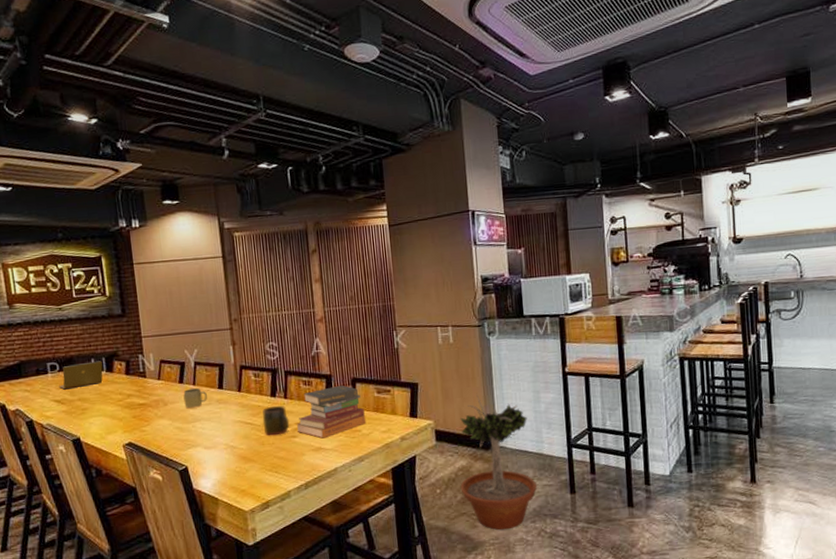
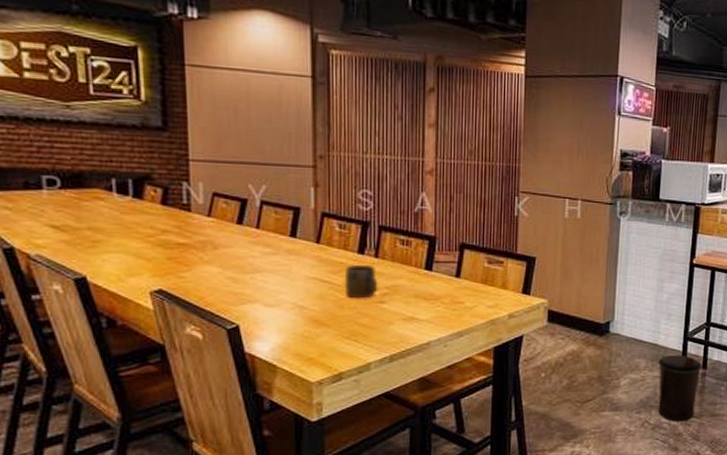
laptop: present [59,360,103,390] -> none [59,182,128,214]
mug: present [183,388,207,409] -> none [242,232,274,256]
books: present [297,385,367,439] -> none [387,249,472,307]
potted tree: present [460,395,538,530] -> none [567,277,648,419]
waste bin: none [546,462,591,529] -> present [658,354,703,422]

